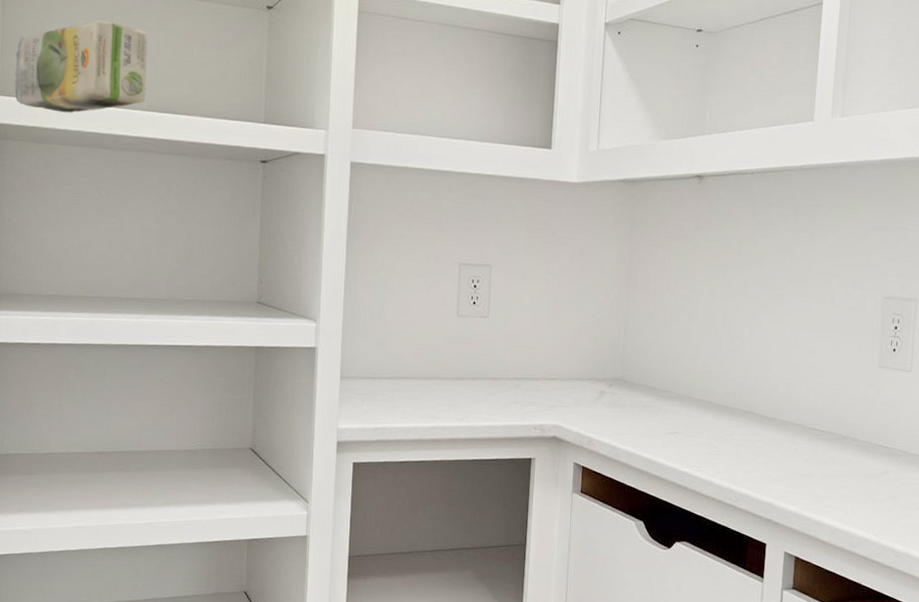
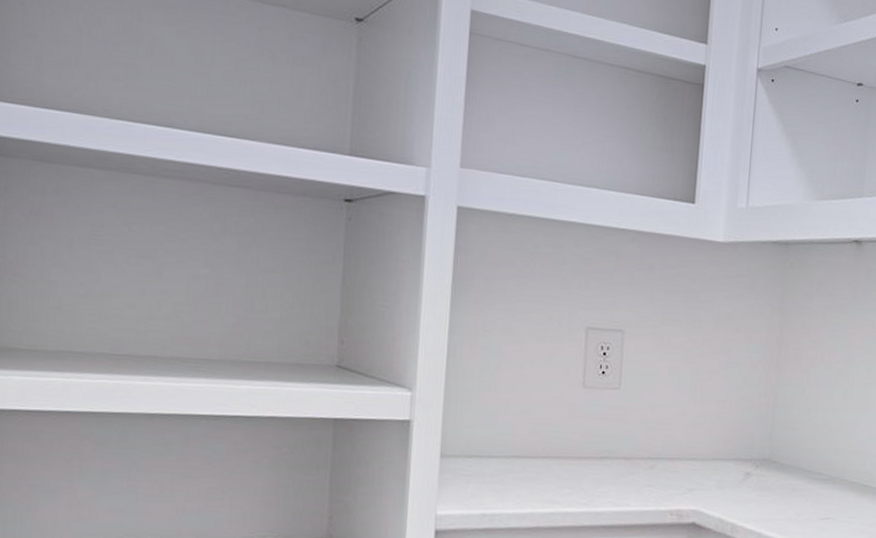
food package: present [14,20,148,113] -> none [13,16,199,129]

